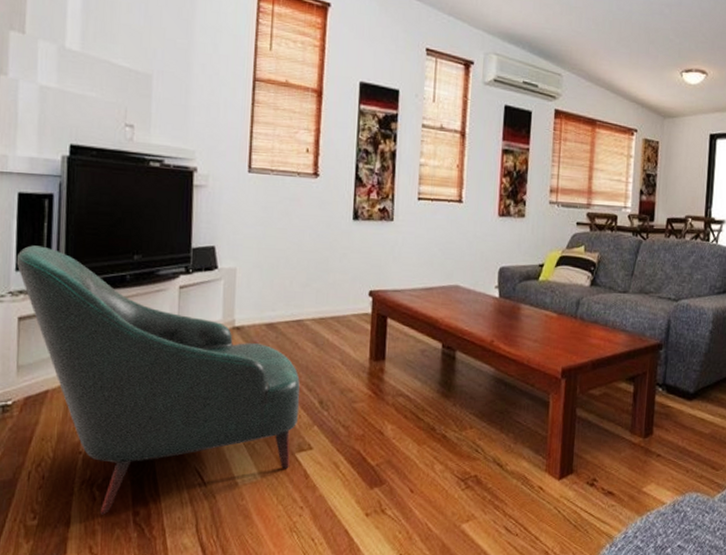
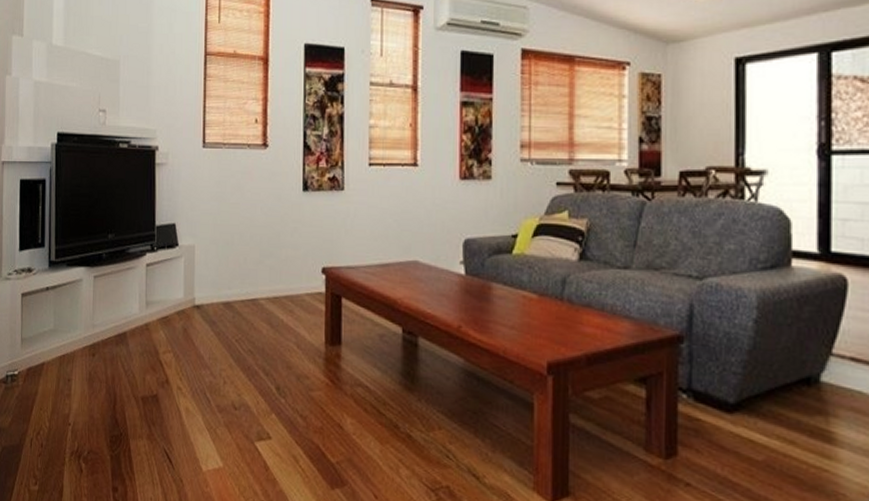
armchair: present [16,245,300,515] -> none [19,227,258,488]

